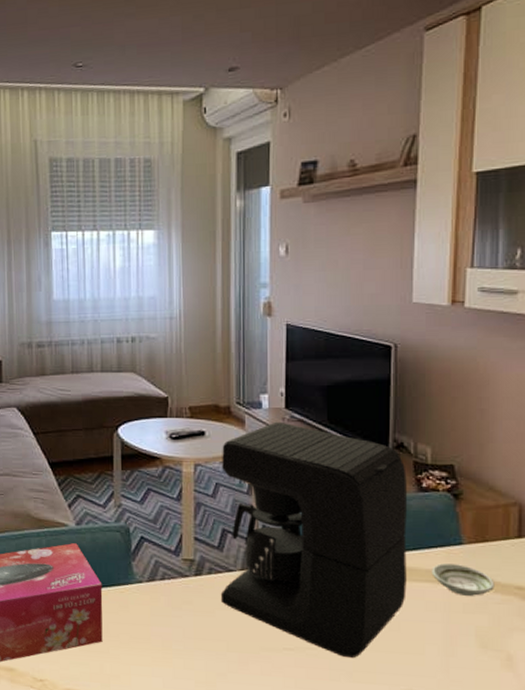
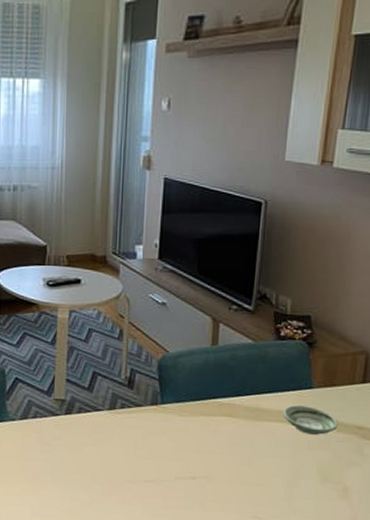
coffee maker: present [220,421,407,659] -> none [88,271,267,490]

